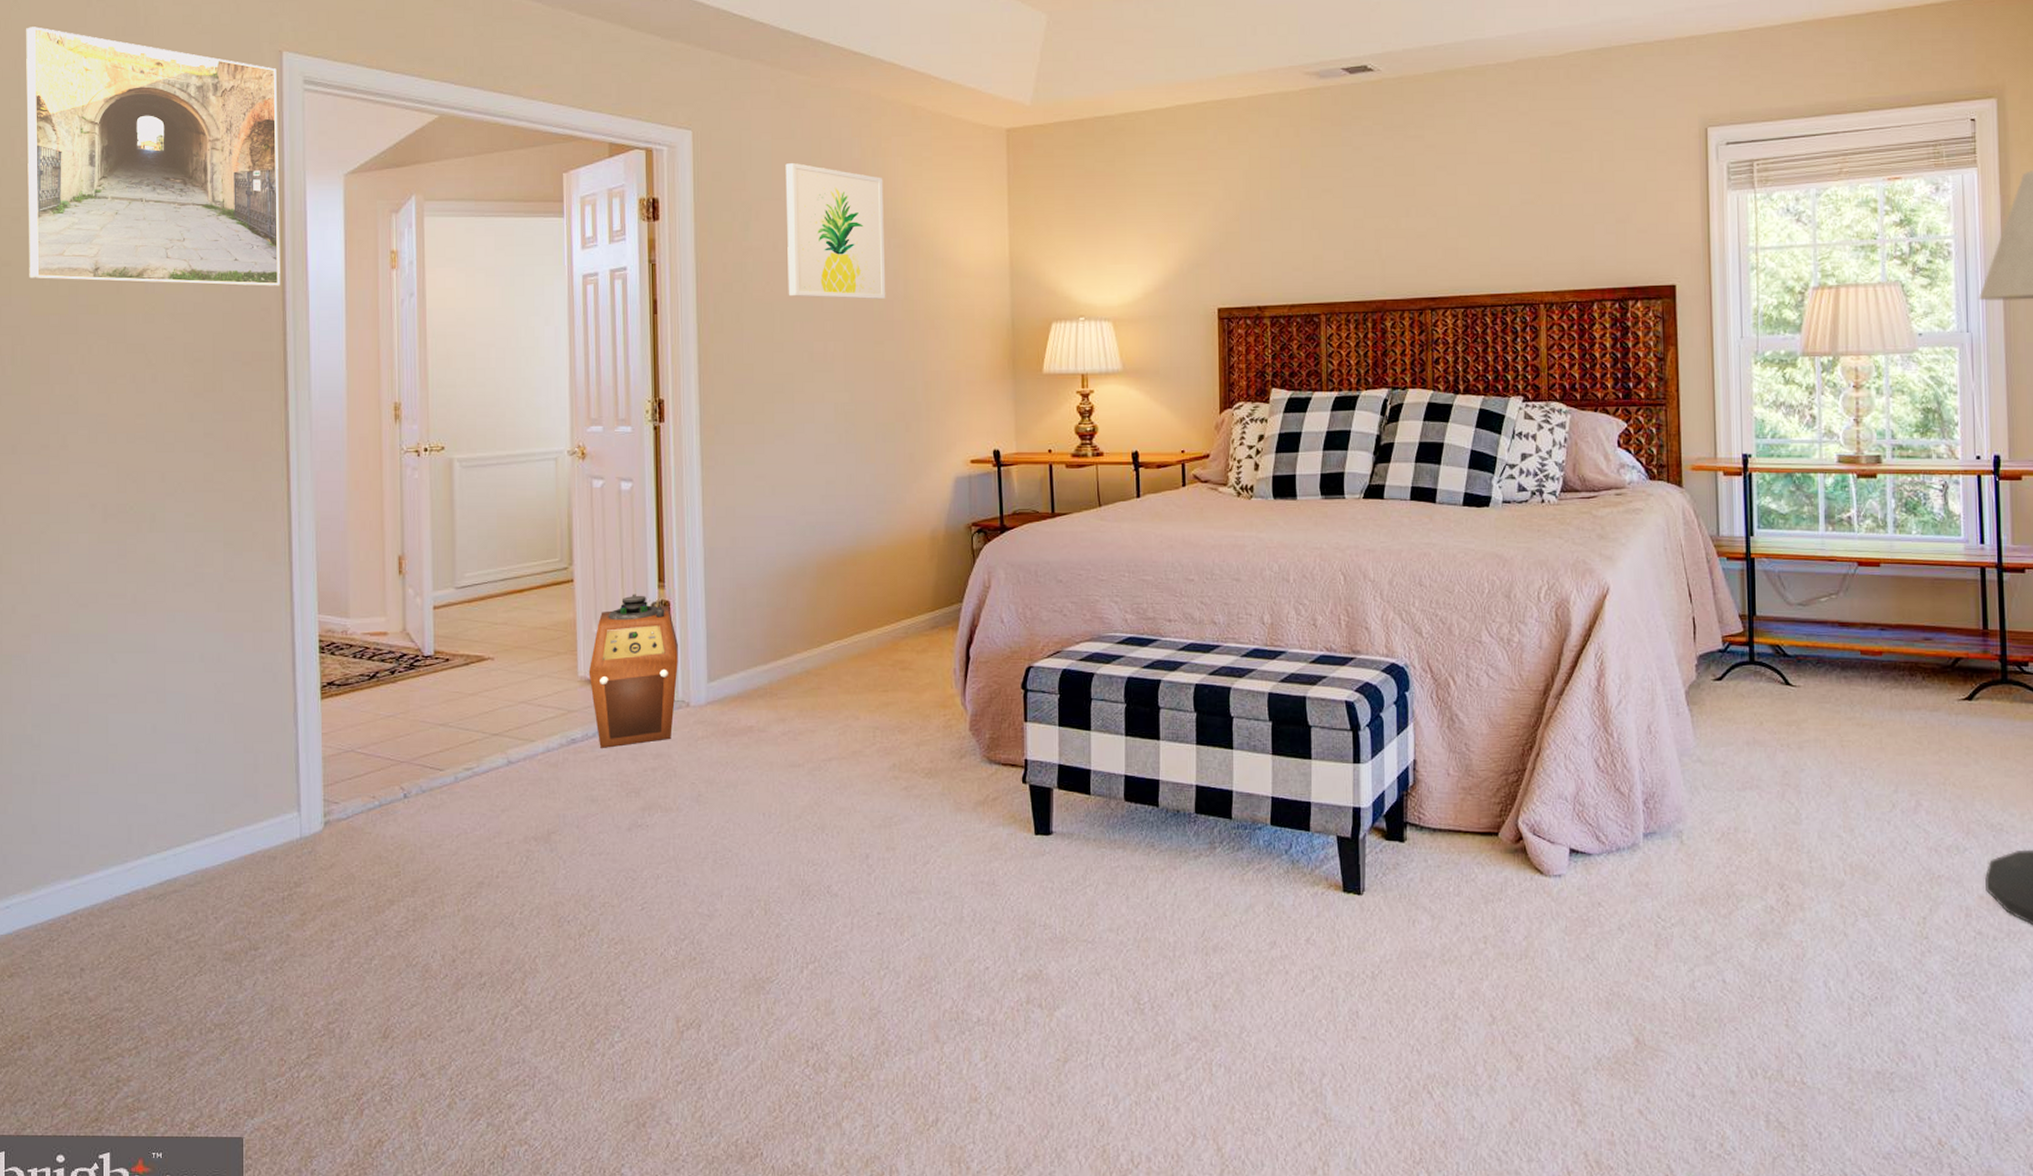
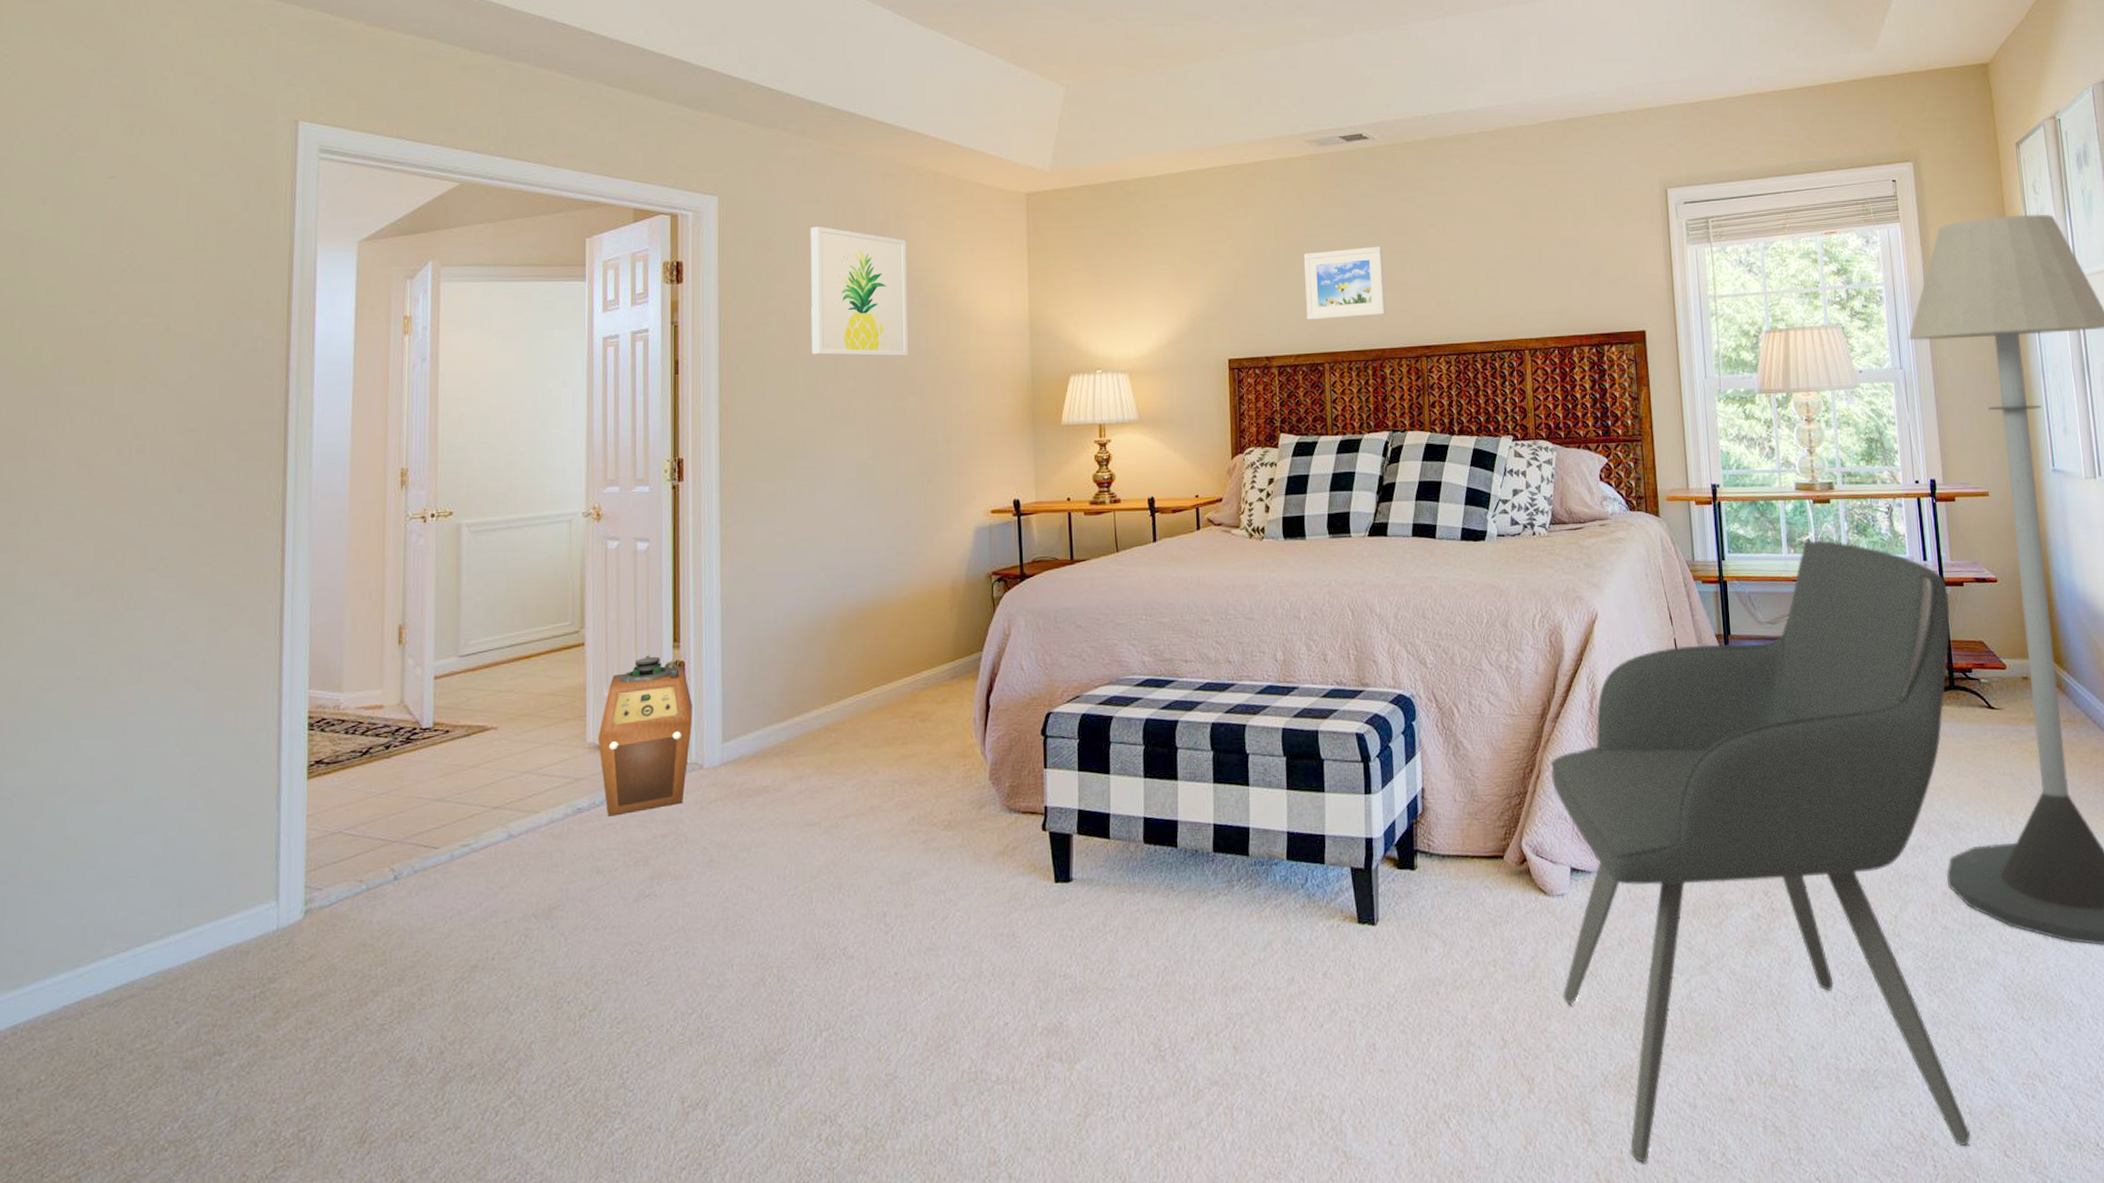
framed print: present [26,26,280,286] -> none [9,96,291,354]
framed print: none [1300,188,1388,268] -> present [1303,246,1386,320]
armchair: none [1551,517,2008,1155] -> present [1550,539,1971,1163]

